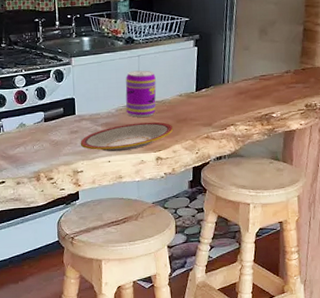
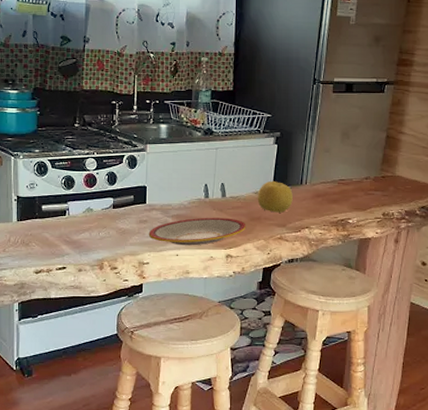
beverage can: present [125,70,156,117] -> none [198,163,232,212]
fruit: none [181,82,217,113] -> present [257,180,293,213]

